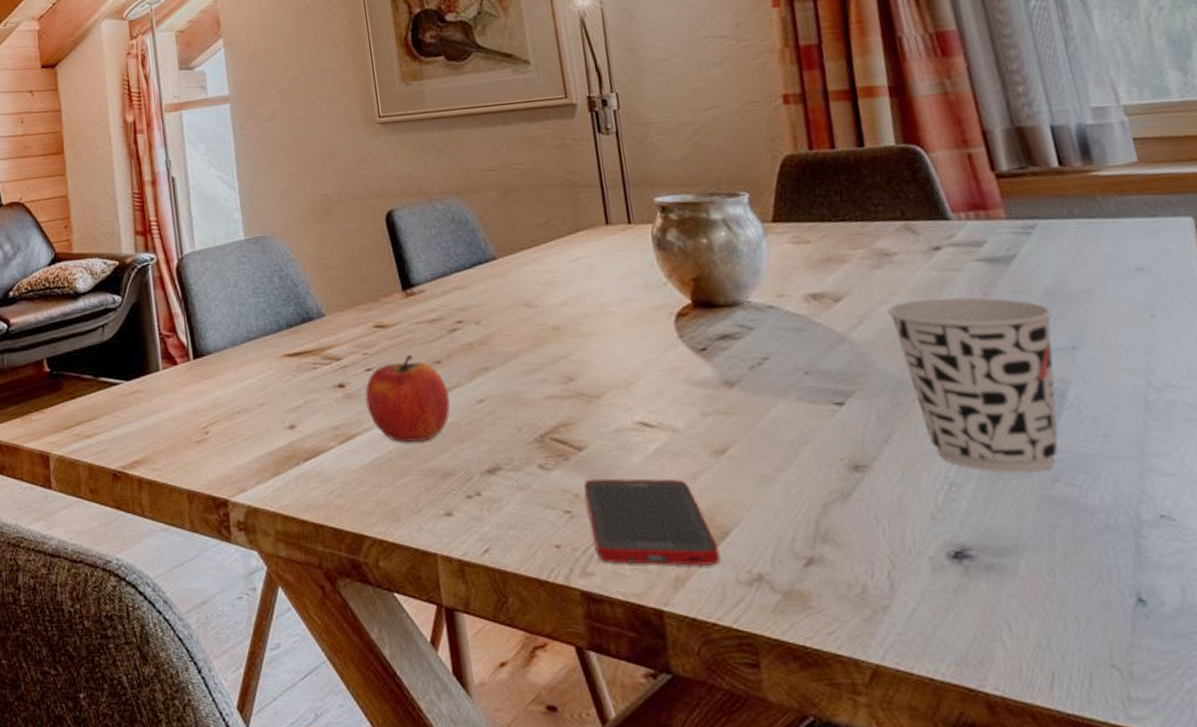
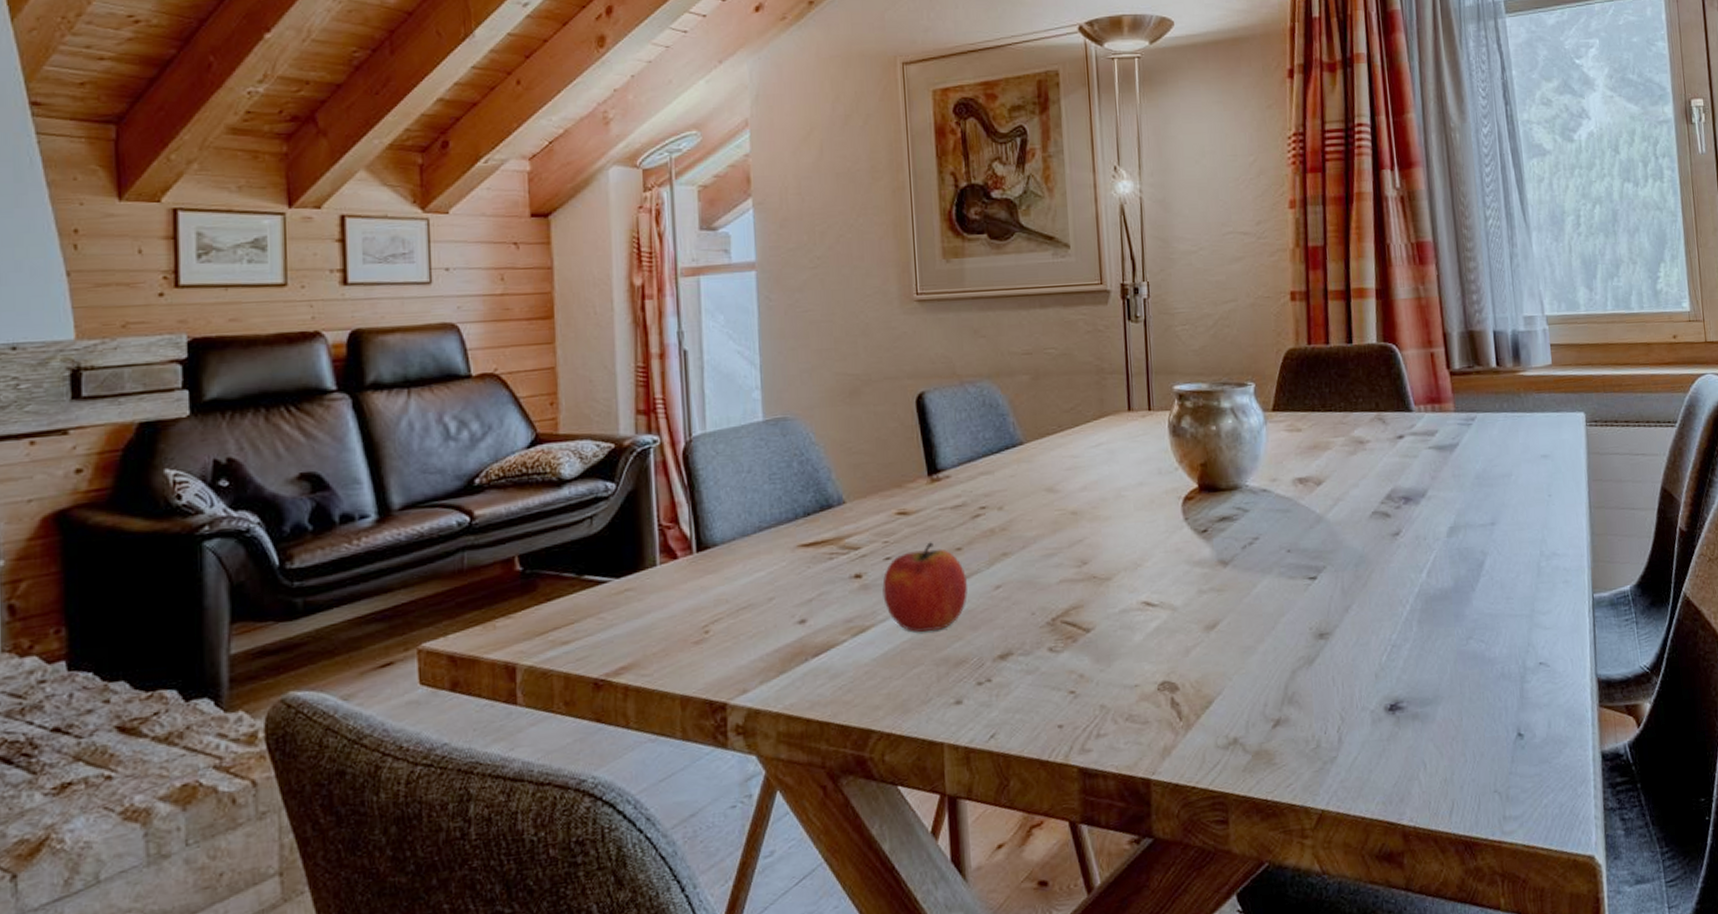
cell phone: present [583,477,721,567] -> none [1088,654,1204,739]
cup: present [887,297,1059,474] -> none [1357,480,1480,634]

